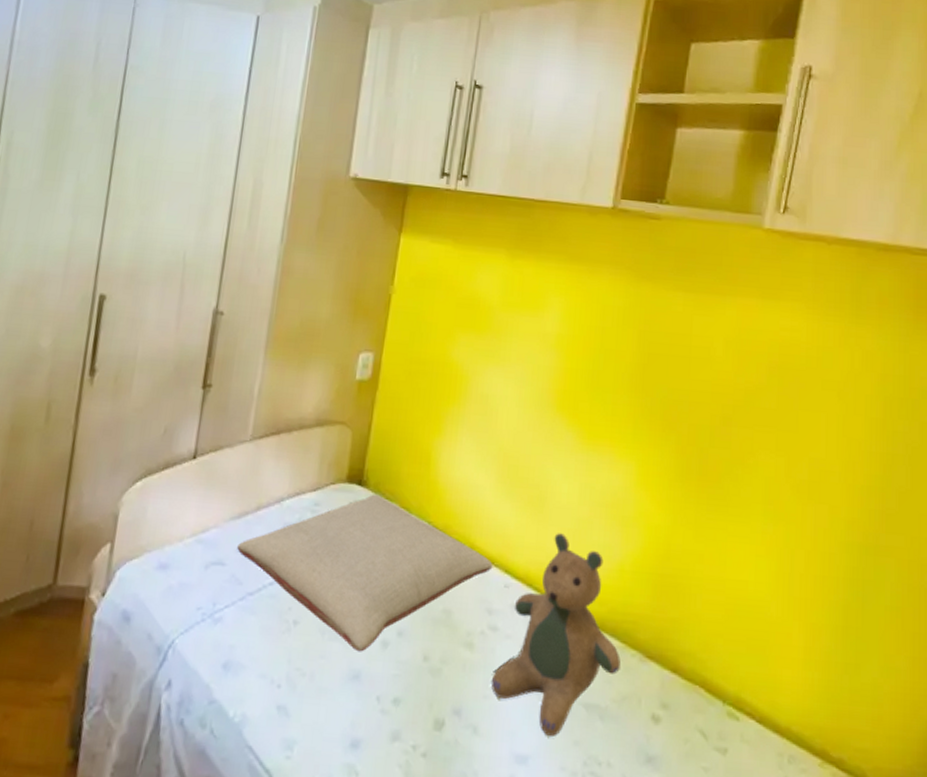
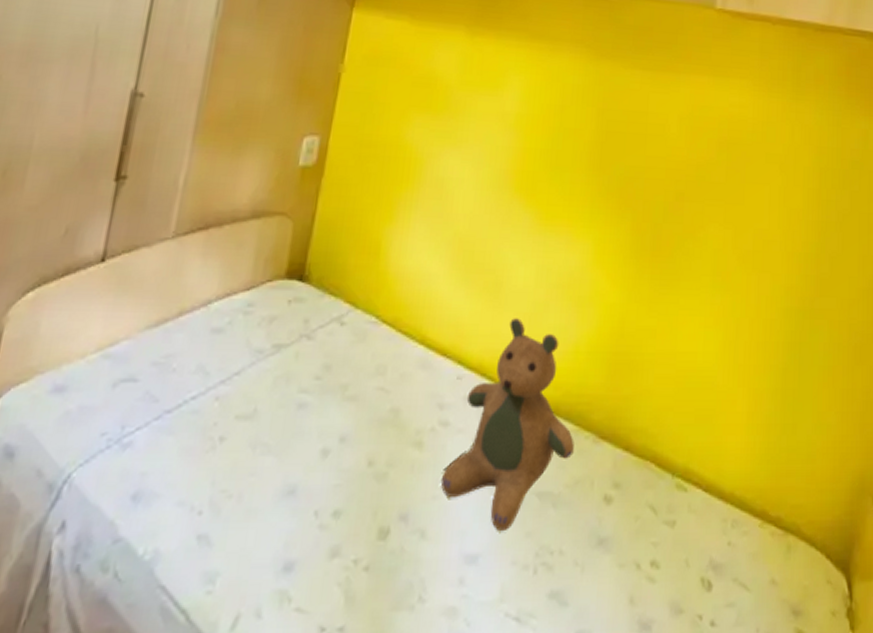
pillow: present [237,494,493,652] -> none [153,289,445,464]

